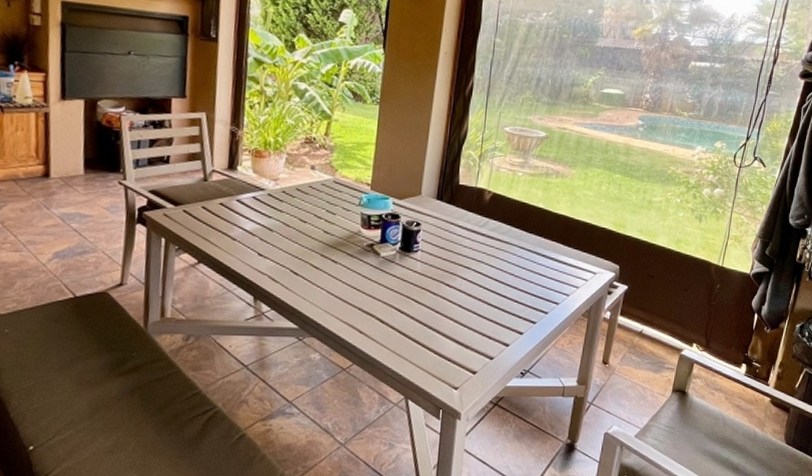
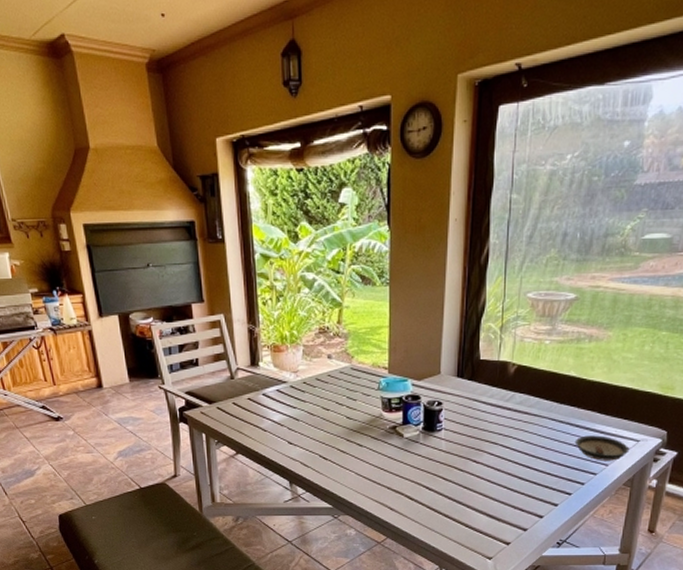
saucer: none [540,265,588,292] -> present [574,435,630,461]

